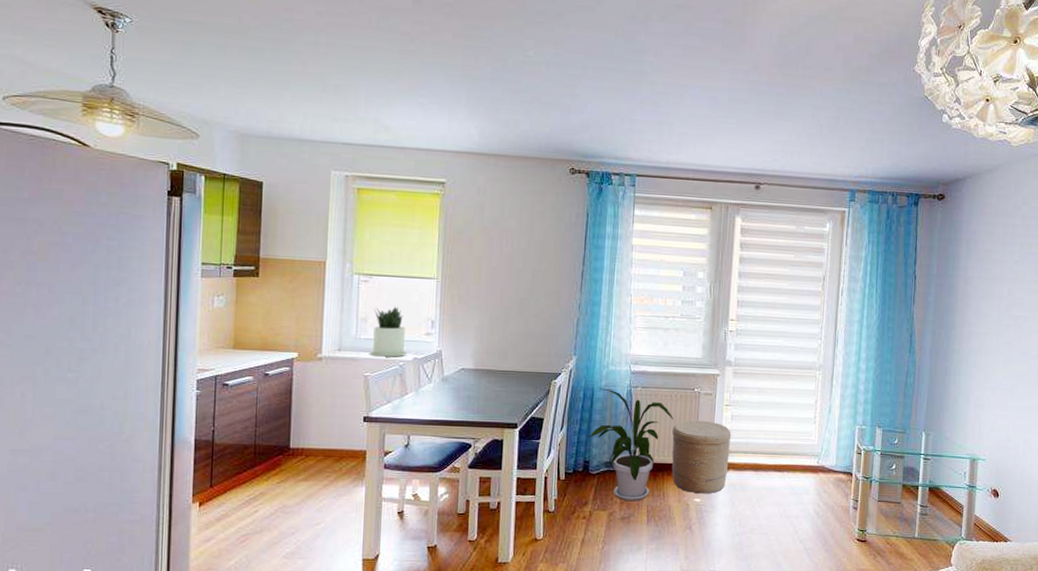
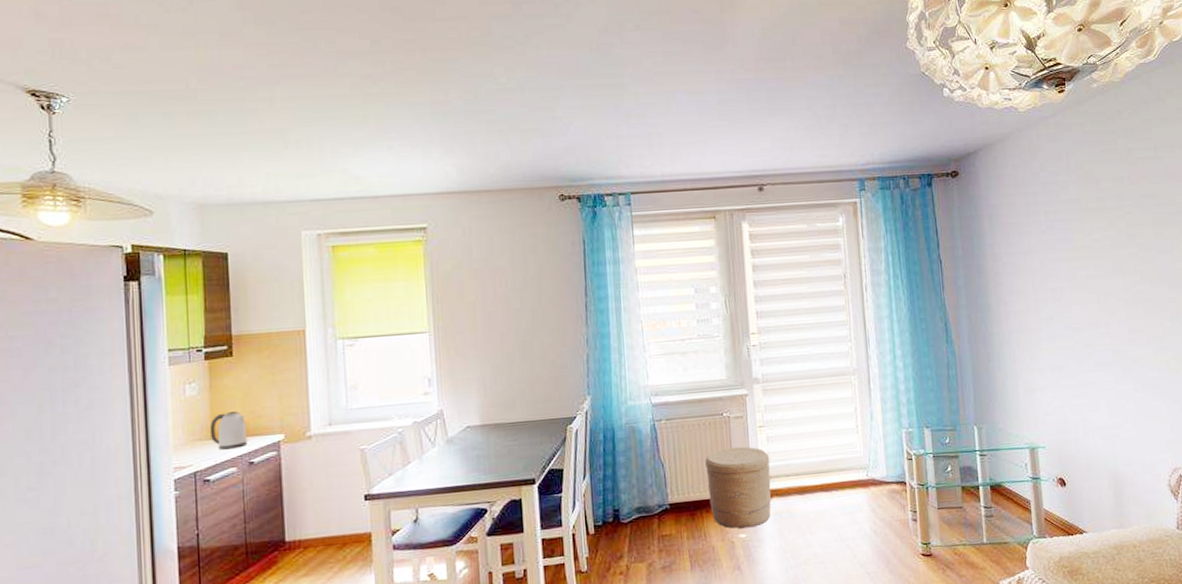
kettle: none [233,326,266,360] -> present [210,410,248,450]
planter: present [369,306,408,358] -> none [363,368,406,427]
house plant: present [588,388,673,502] -> none [614,426,705,549]

